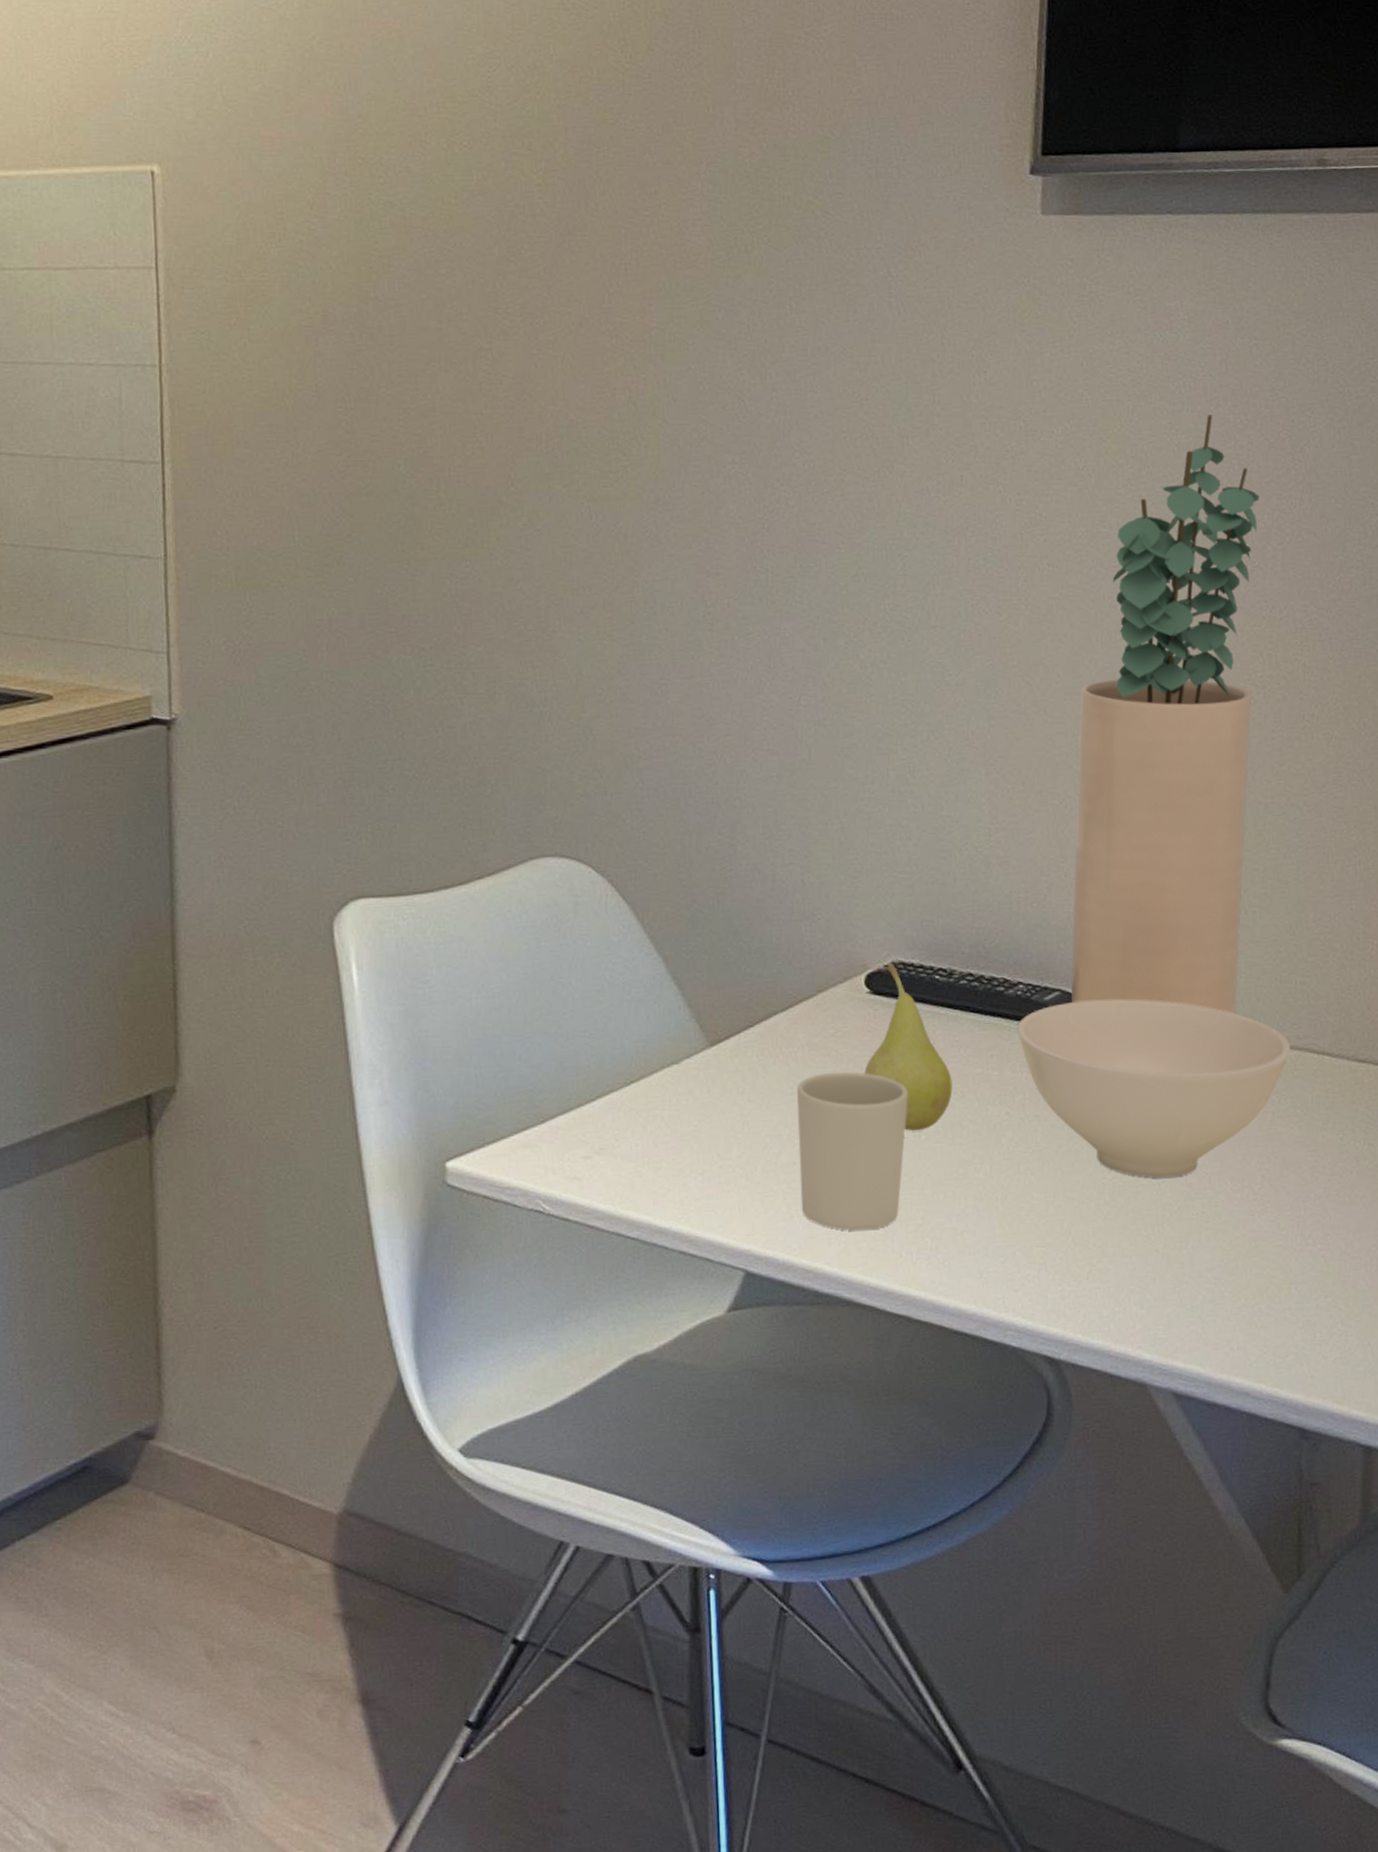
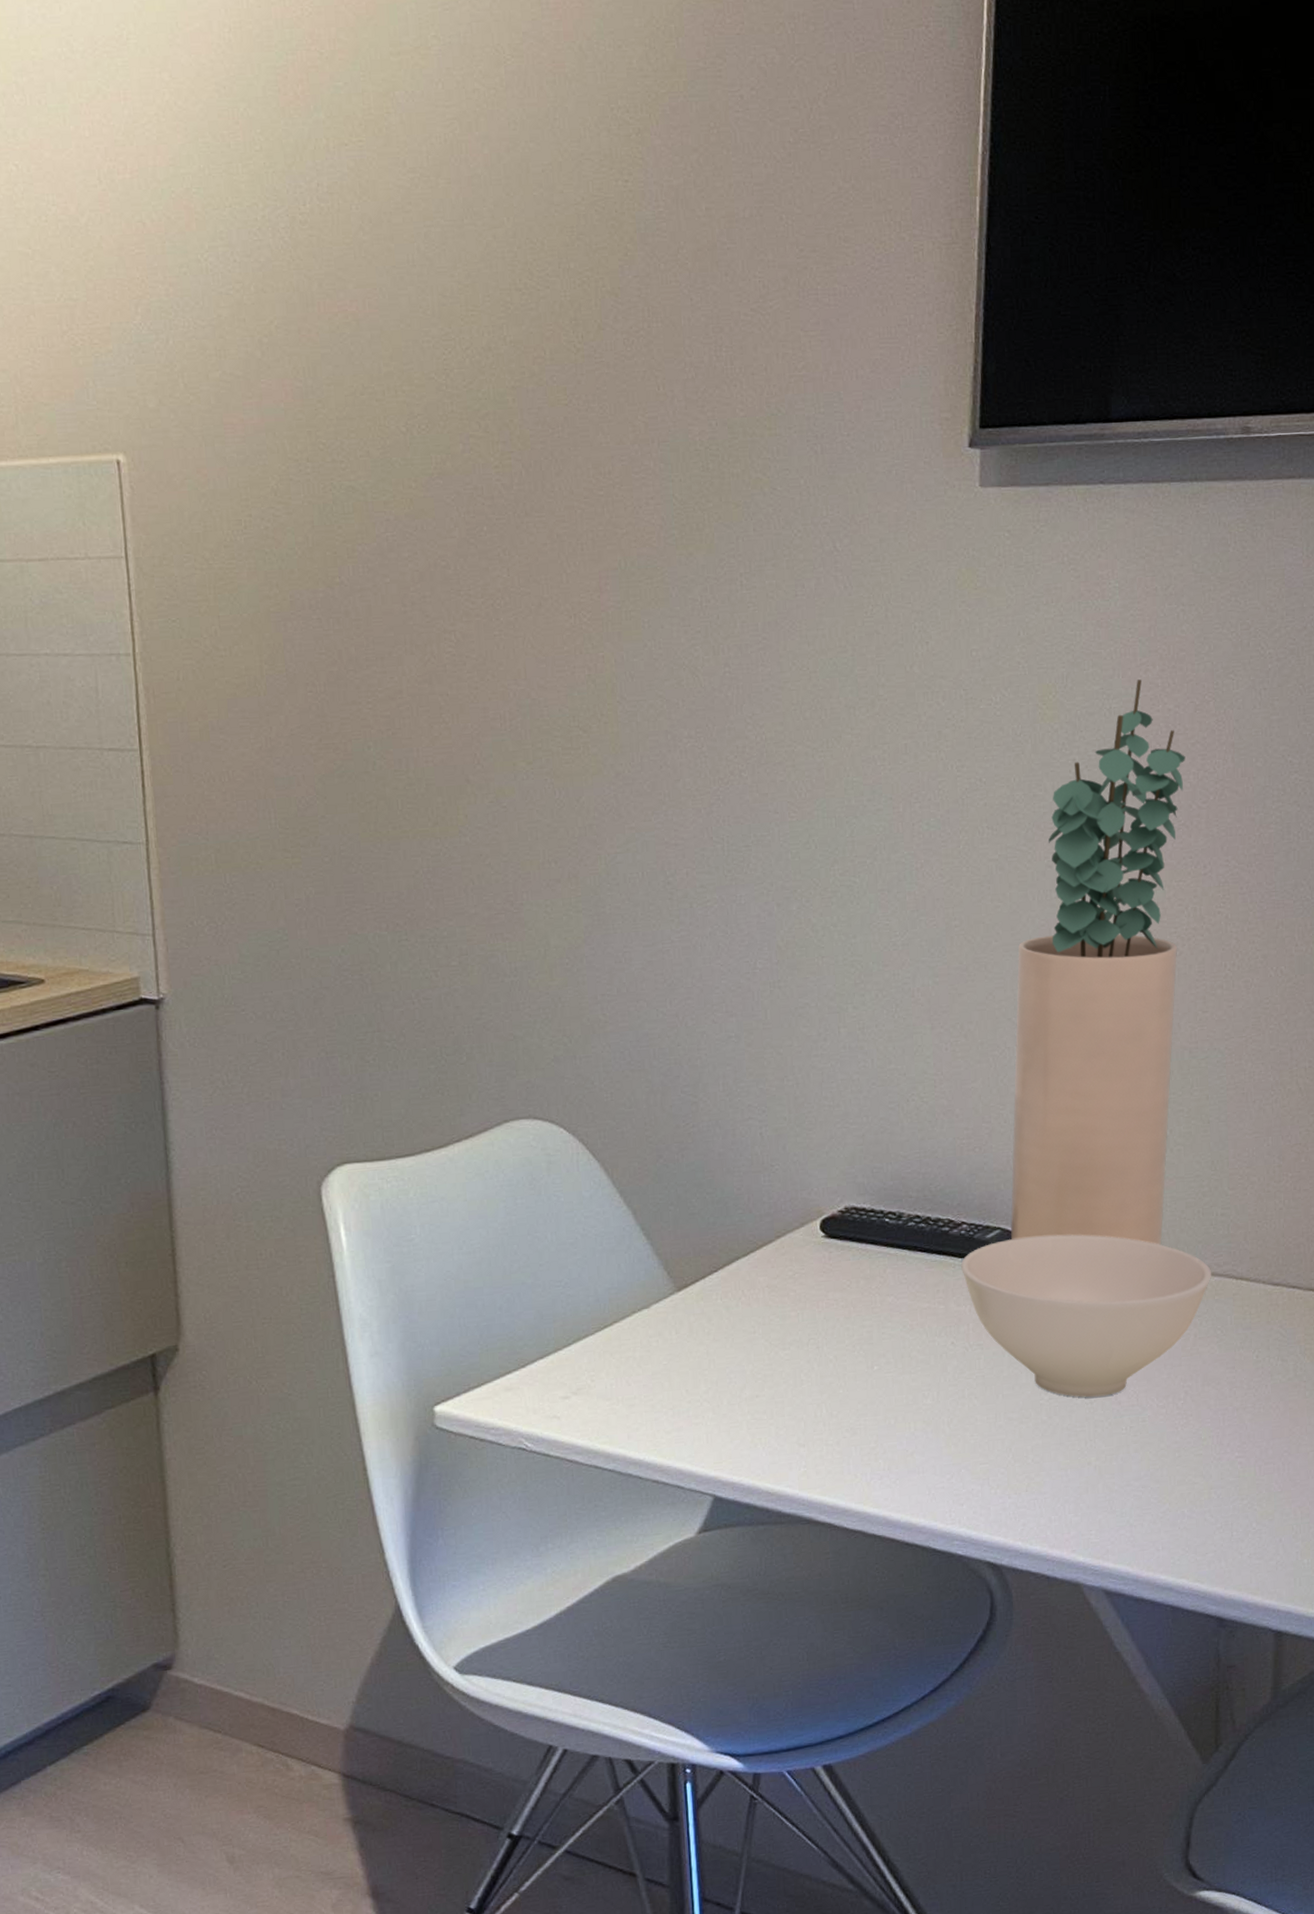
mug: present [796,1071,908,1231] -> none [758,1310,861,1456]
fruit: present [864,963,953,1131] -> none [820,1208,902,1363]

